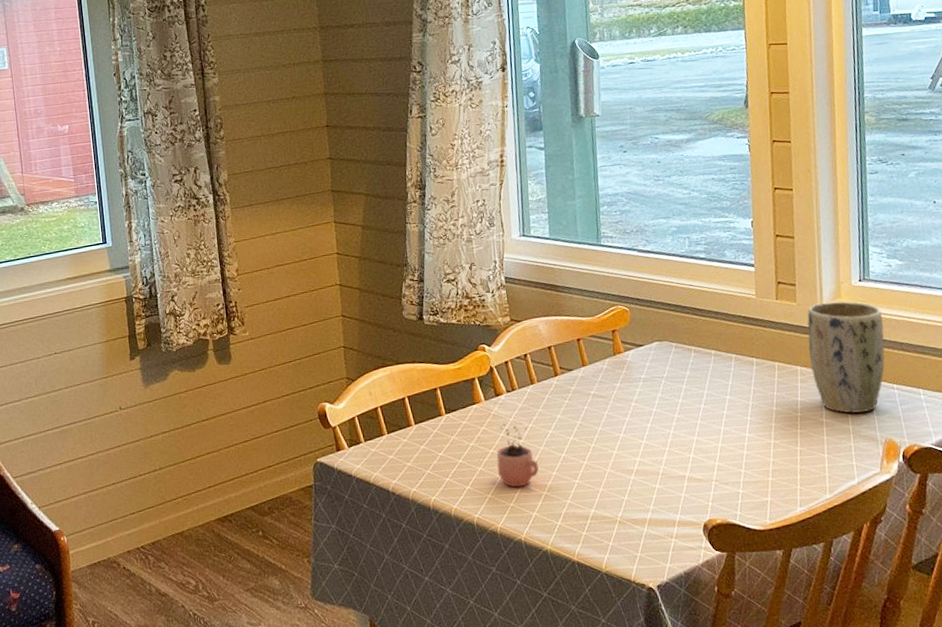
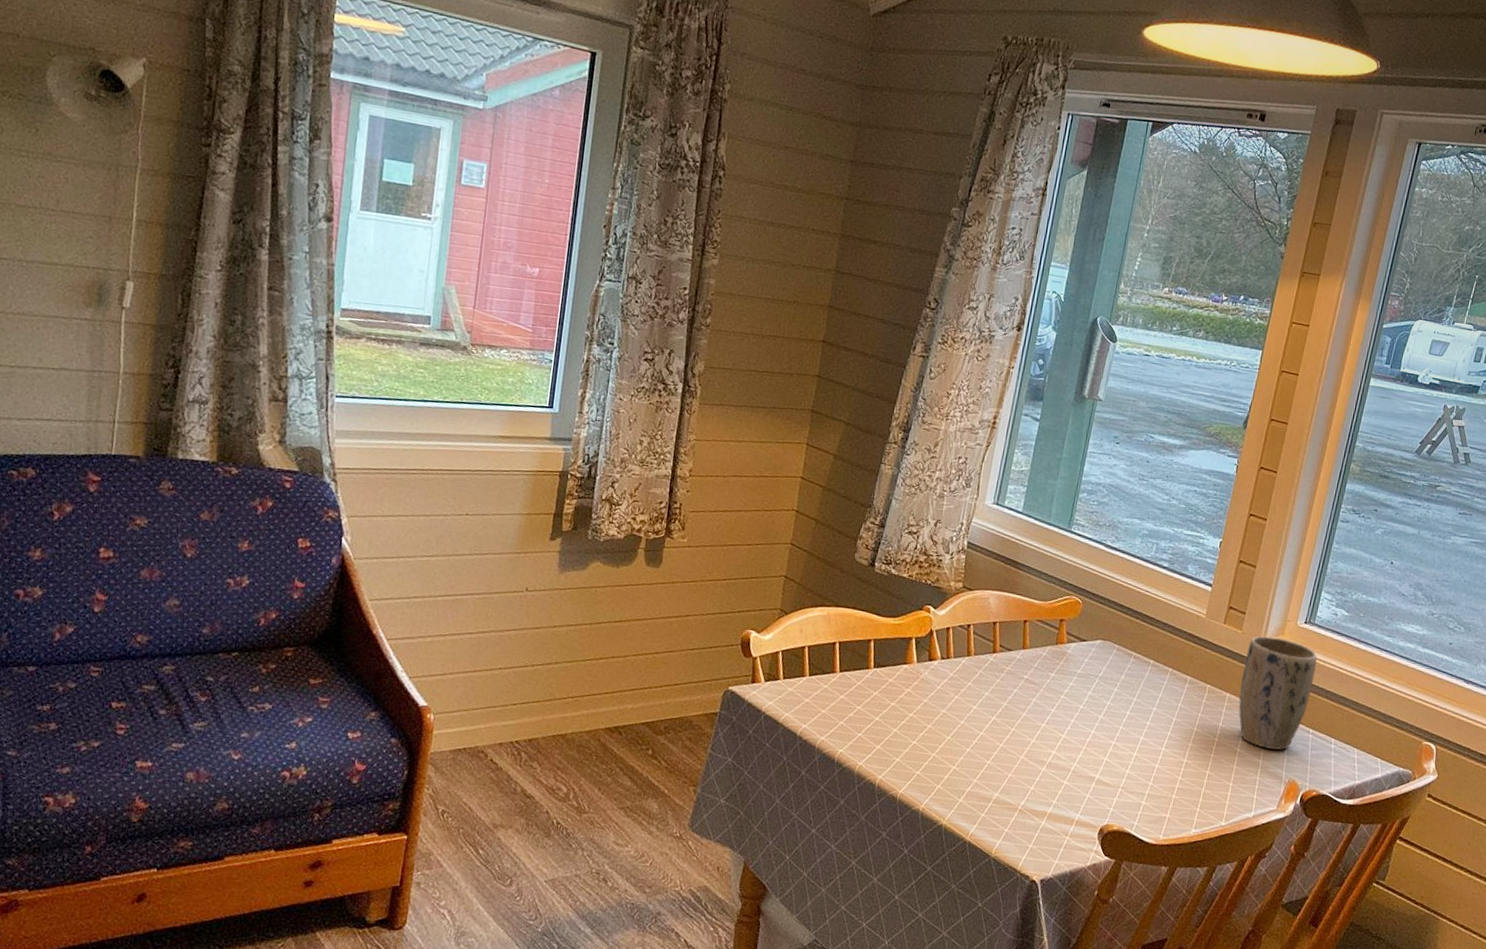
cocoa: present [496,423,539,488] -> none [912,689,955,757]

